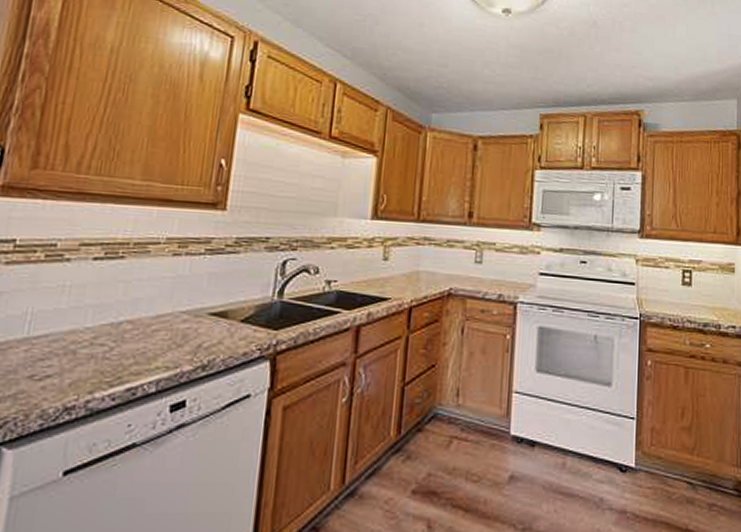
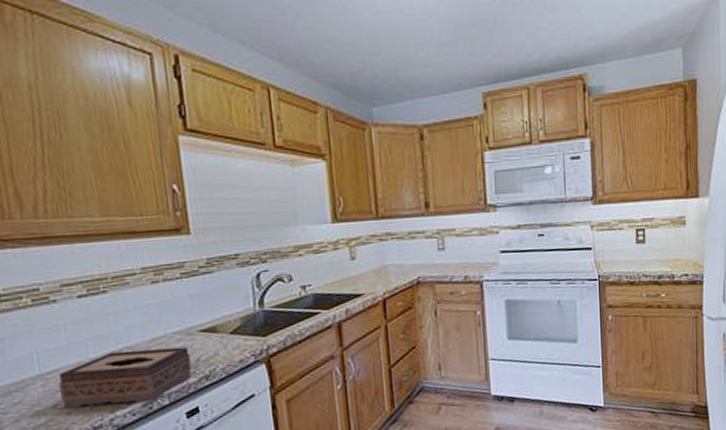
tissue box: none [41,324,193,387] -> present [59,346,193,408]

